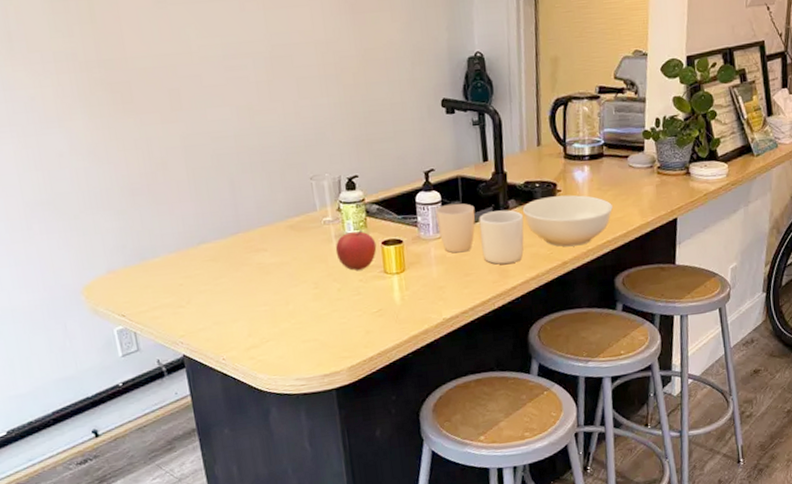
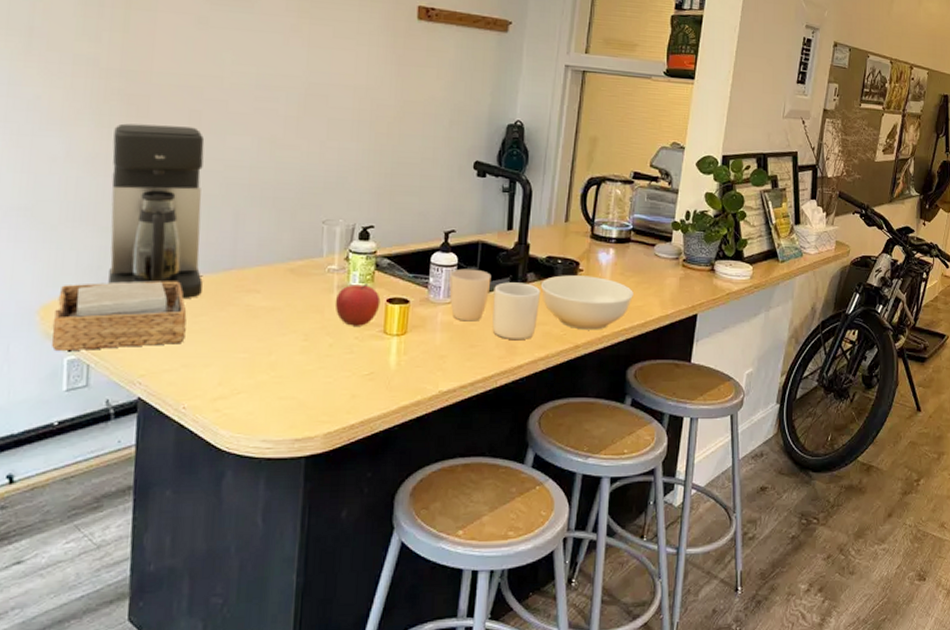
napkin holder: none [95,250,211,325] -> present [51,281,187,352]
coffee maker: none [106,105,217,265] -> present [108,123,205,298]

